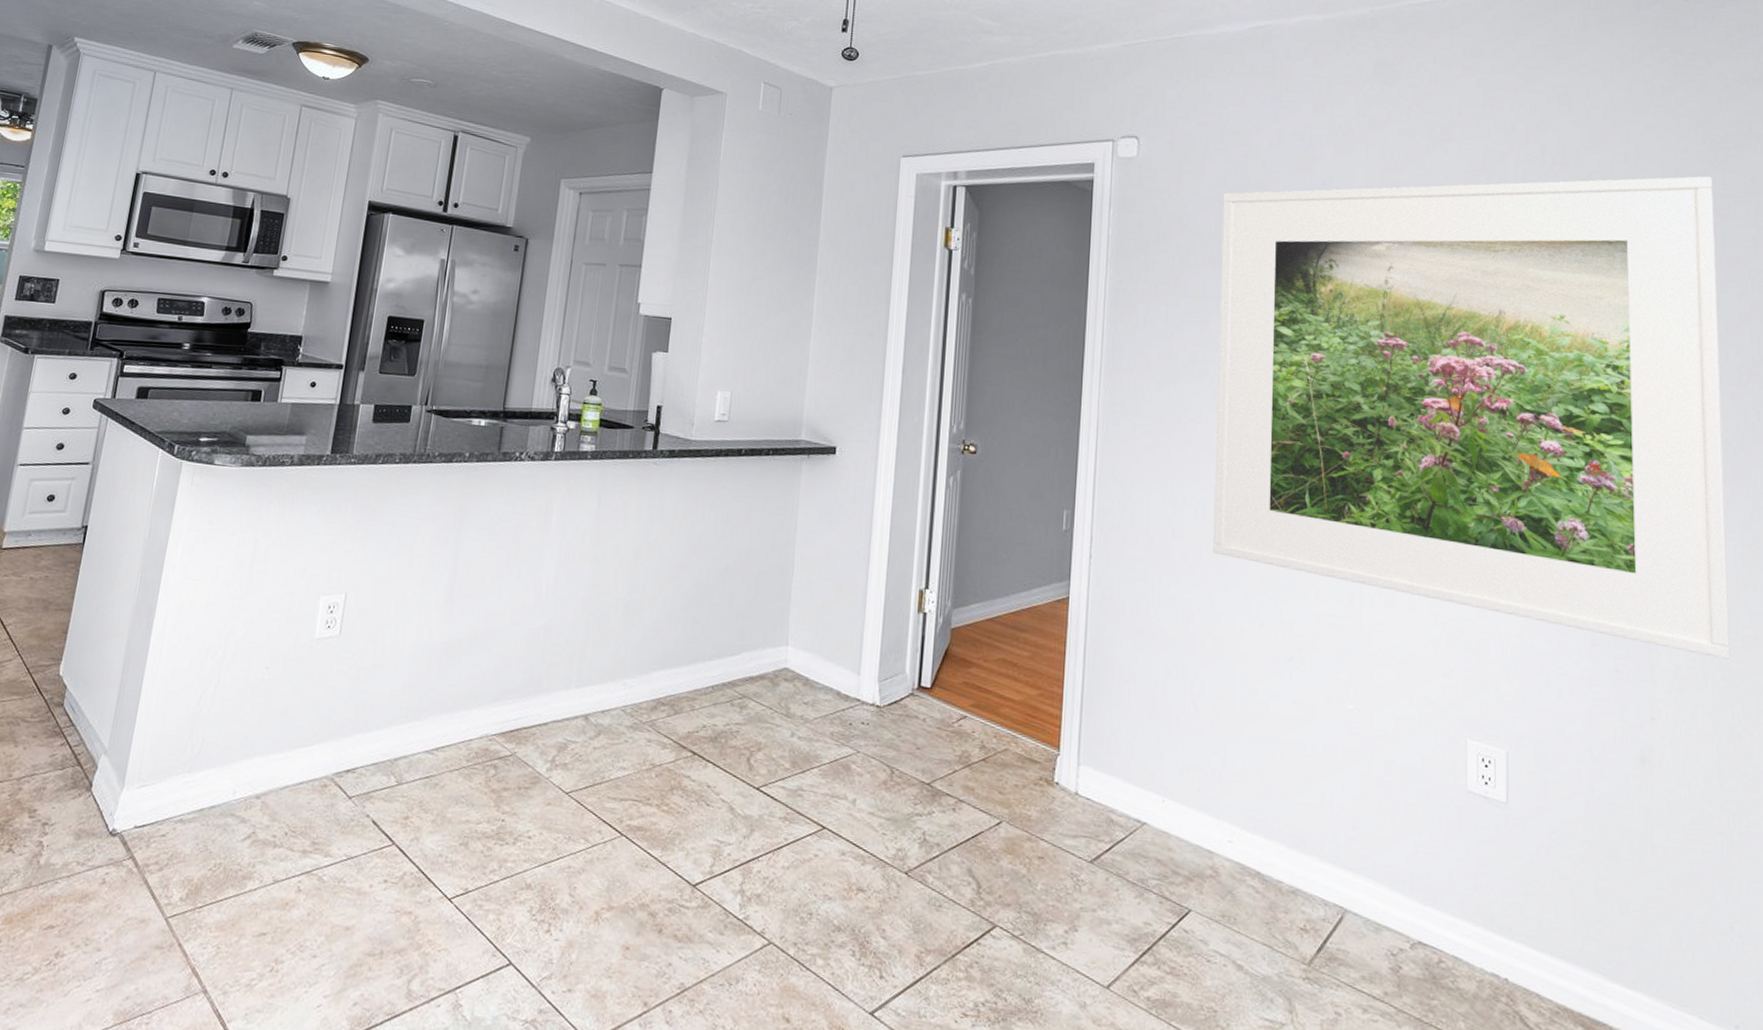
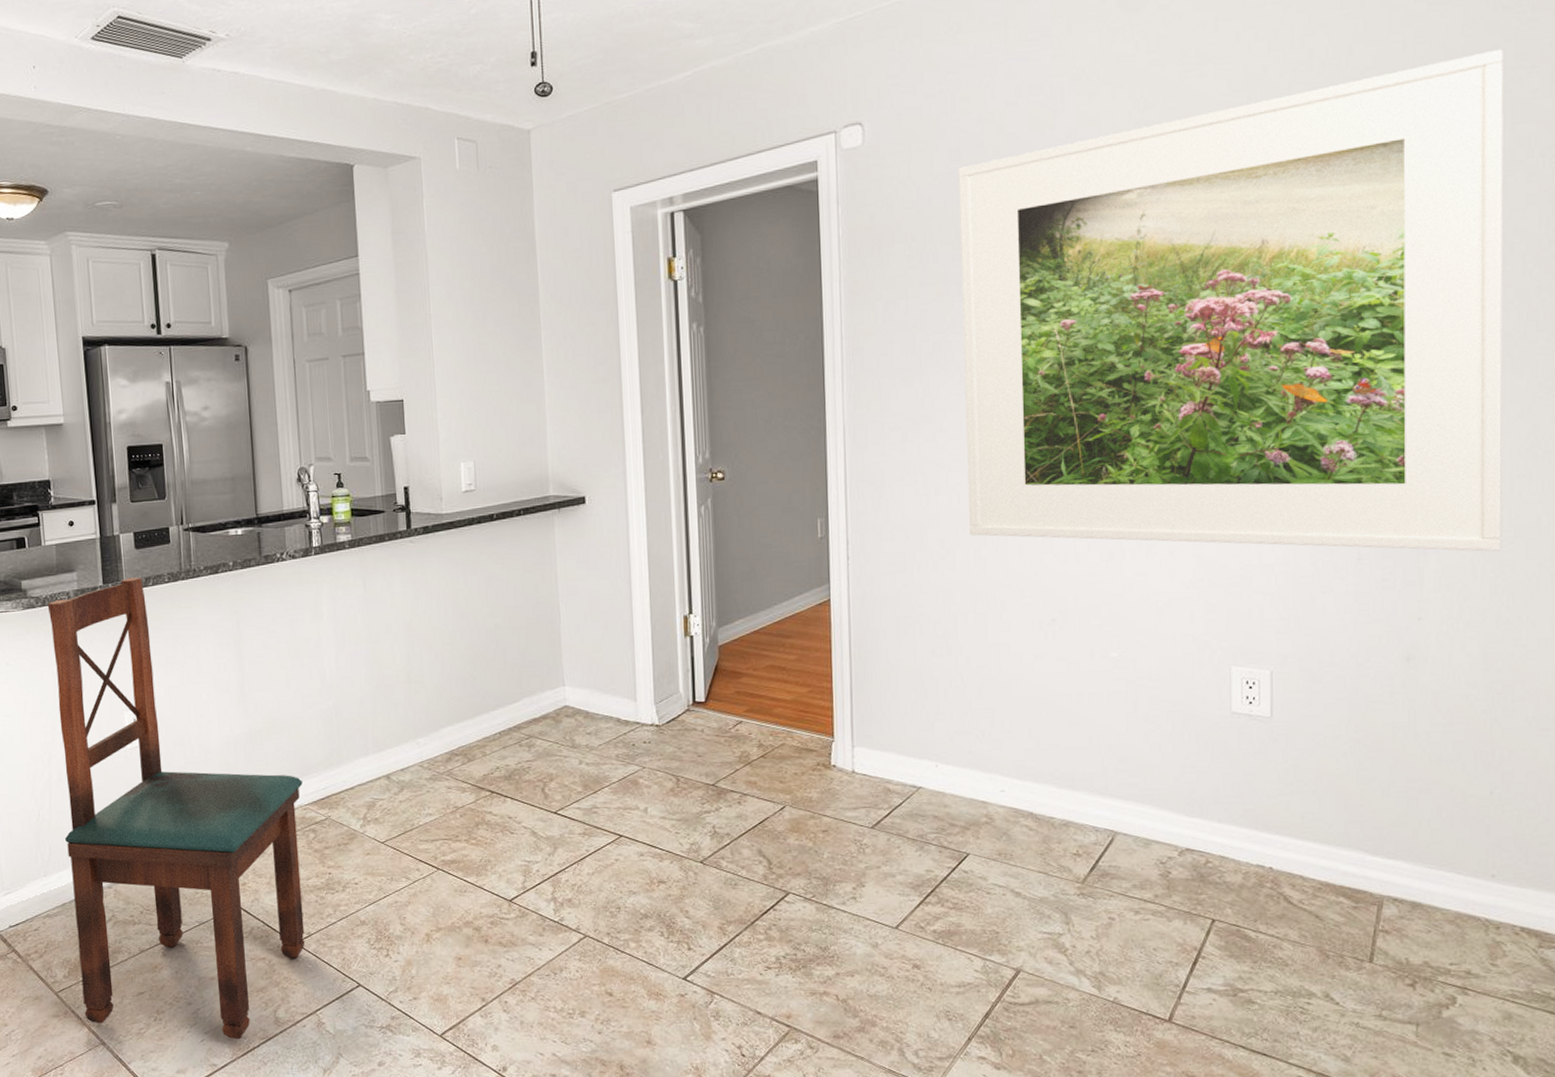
dining chair: none [192,451,494,1012] -> present [47,577,305,1040]

